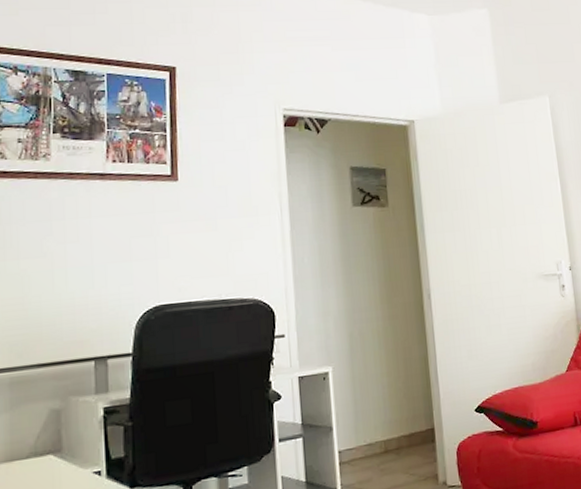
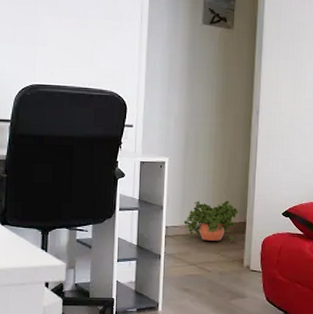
potted plant: none [359,404,424,460] -> present [183,199,239,242]

